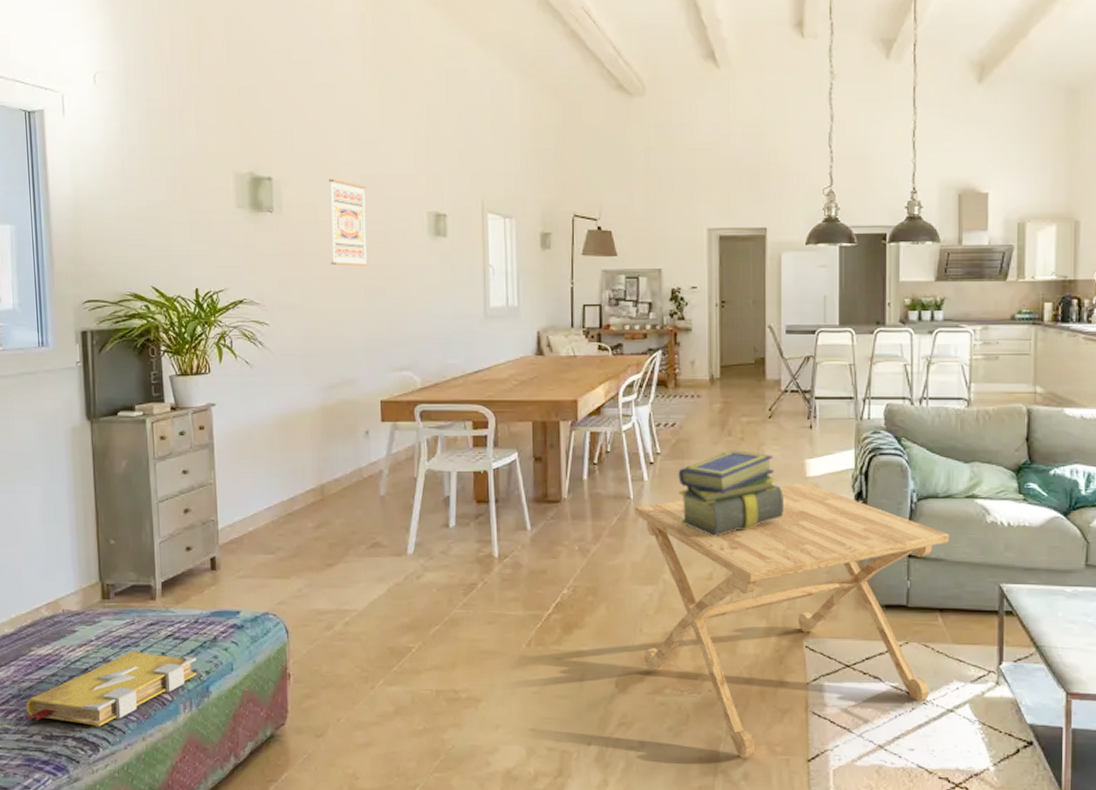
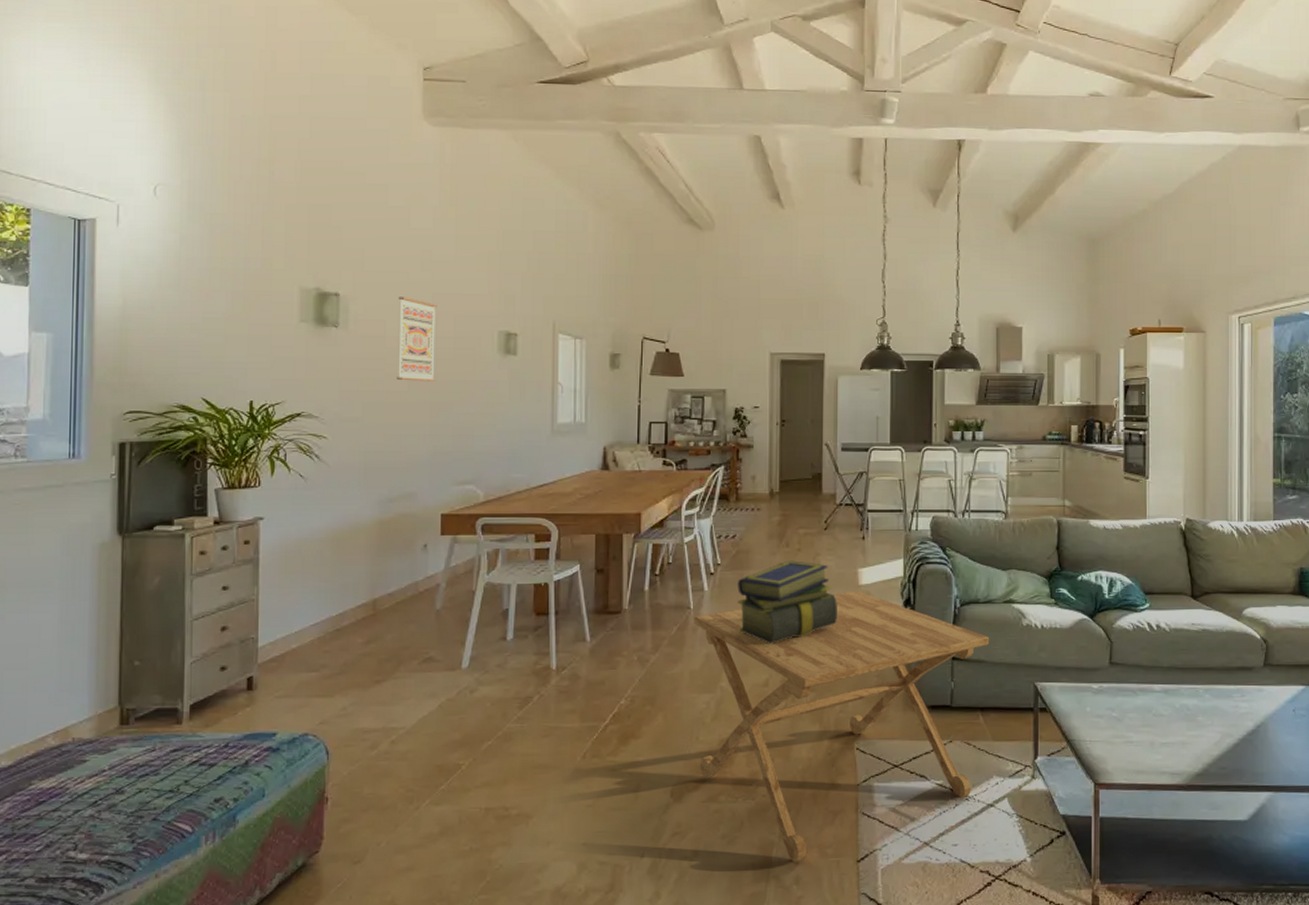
spell book: present [25,650,197,727] -> none [17,779,223,866]

